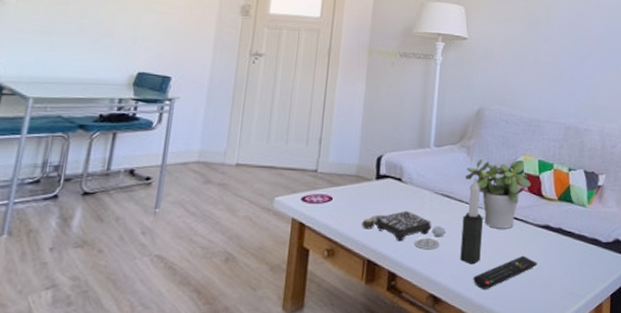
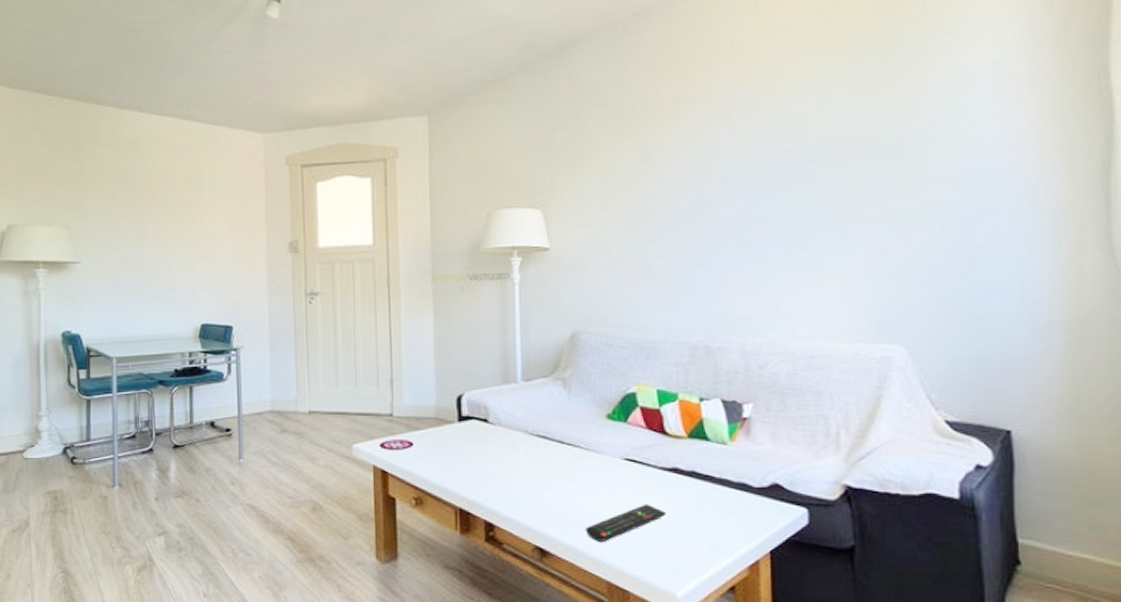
board game: present [362,210,445,250] -> none [449,454,546,498]
candle: present [460,176,483,265] -> none [566,413,592,514]
potted plant: present [465,158,531,229] -> none [564,391,650,473]

